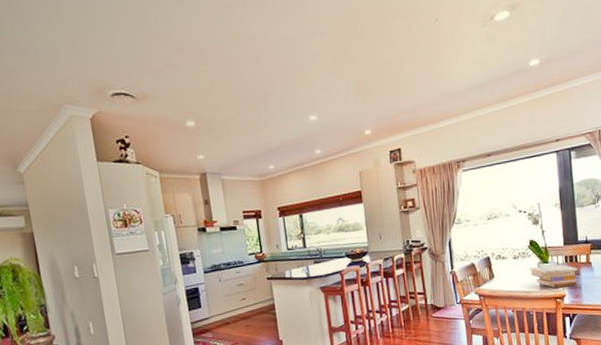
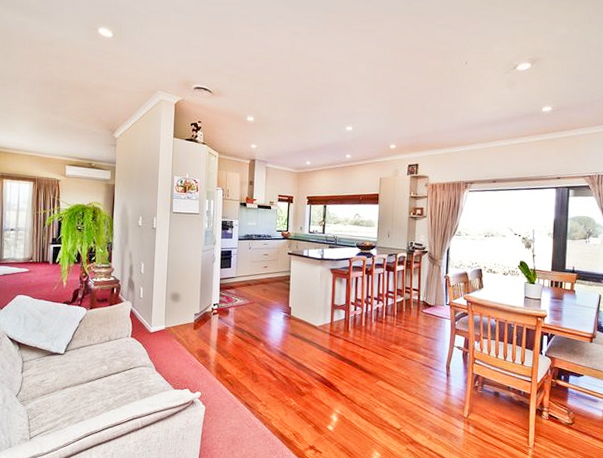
books: present [529,265,578,289] -> none [516,286,561,309]

